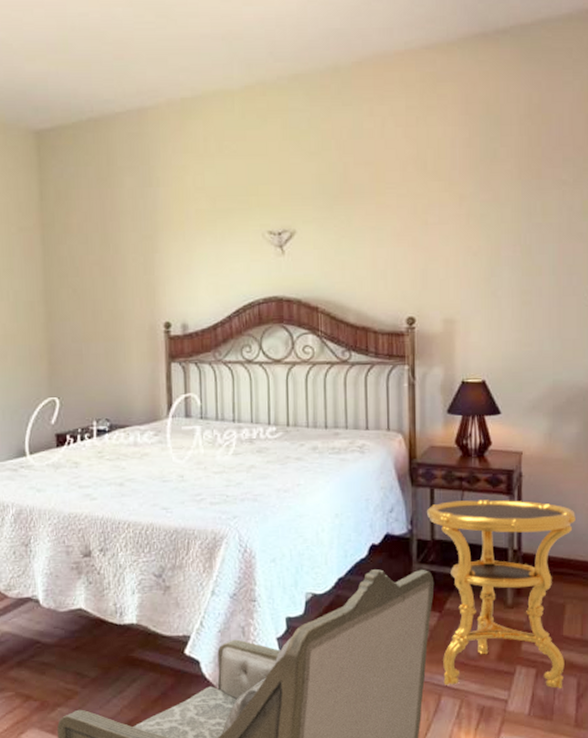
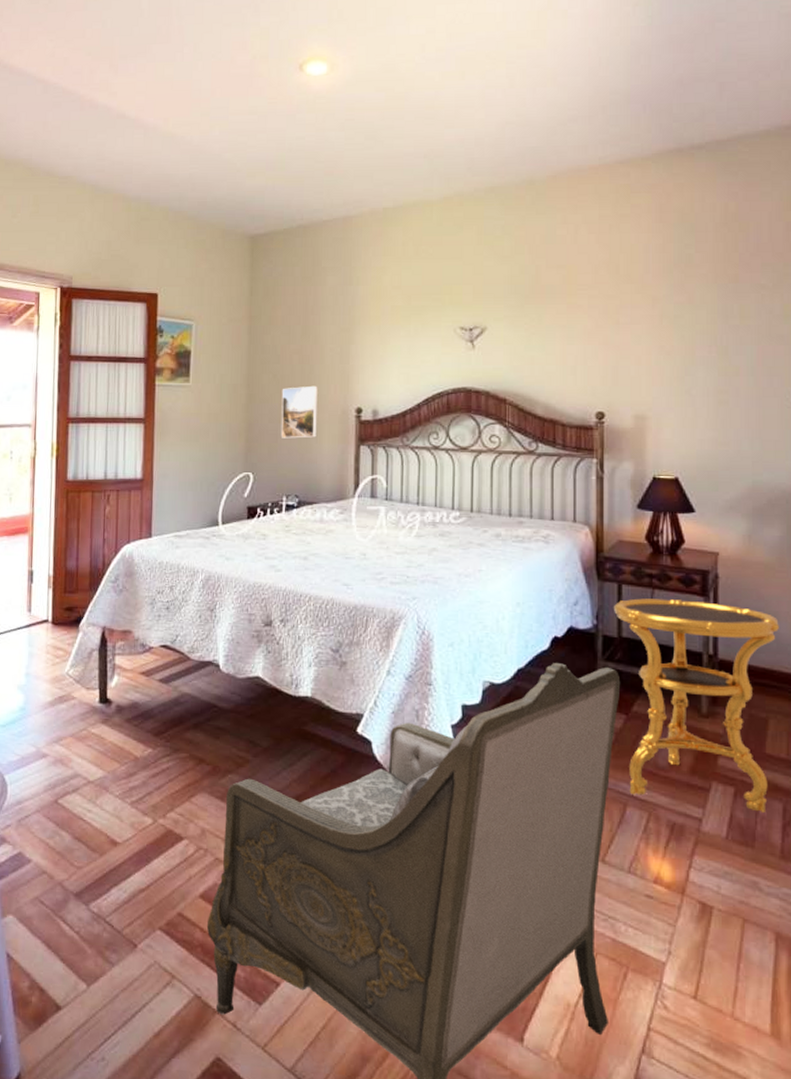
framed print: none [83,300,124,359] -> present [280,385,318,439]

